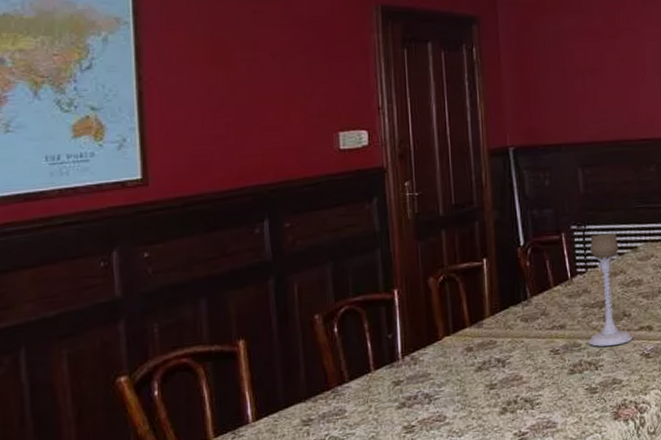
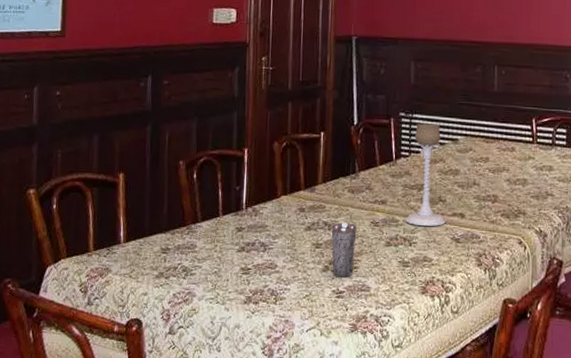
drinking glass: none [505,355,536,417] -> present [331,222,357,277]

